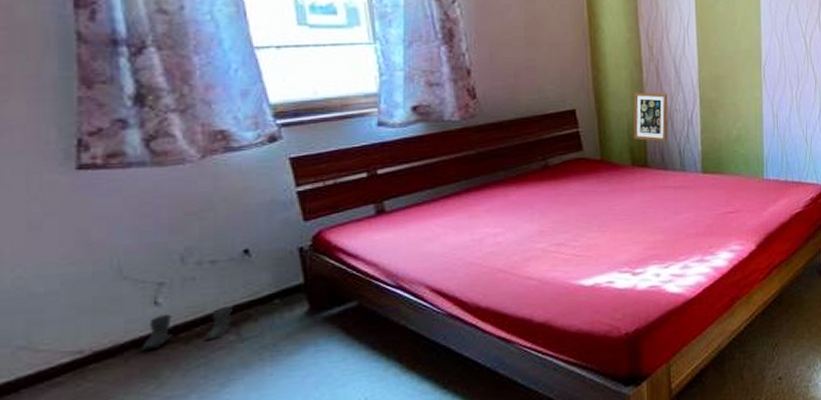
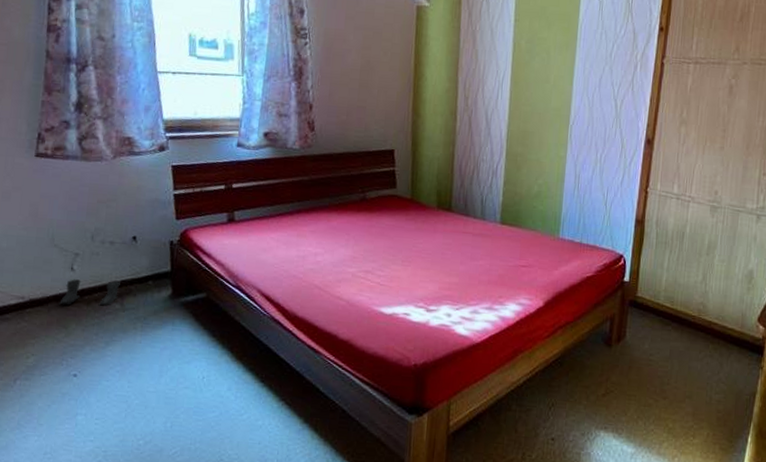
picture frame: present [633,92,668,142] -> none [442,139,476,190]

